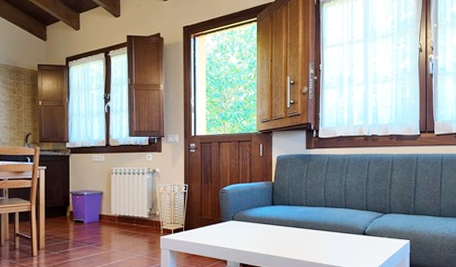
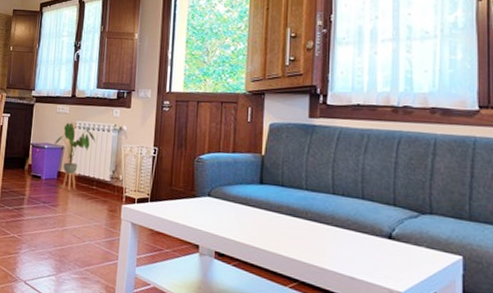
house plant: none [94,169,133,230] -> present [55,122,96,190]

